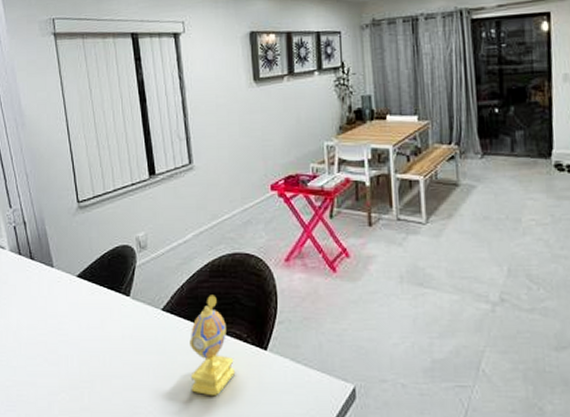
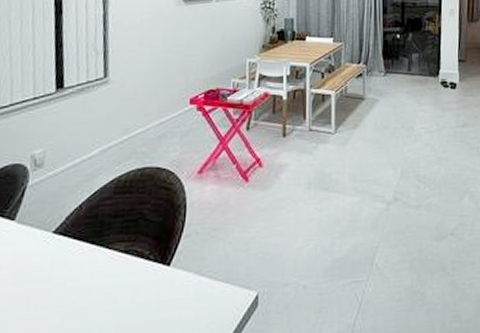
decorative egg: present [189,295,236,397] -> none [78,212,133,323]

